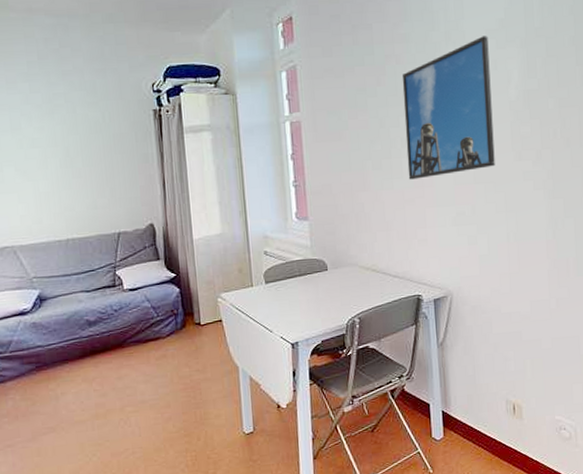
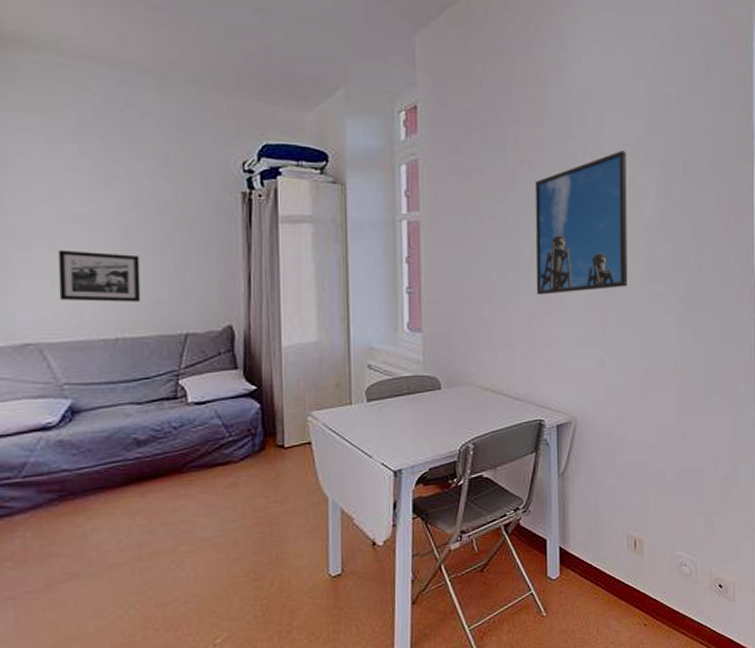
picture frame: none [20,169,83,211] -> present [57,250,141,302]

